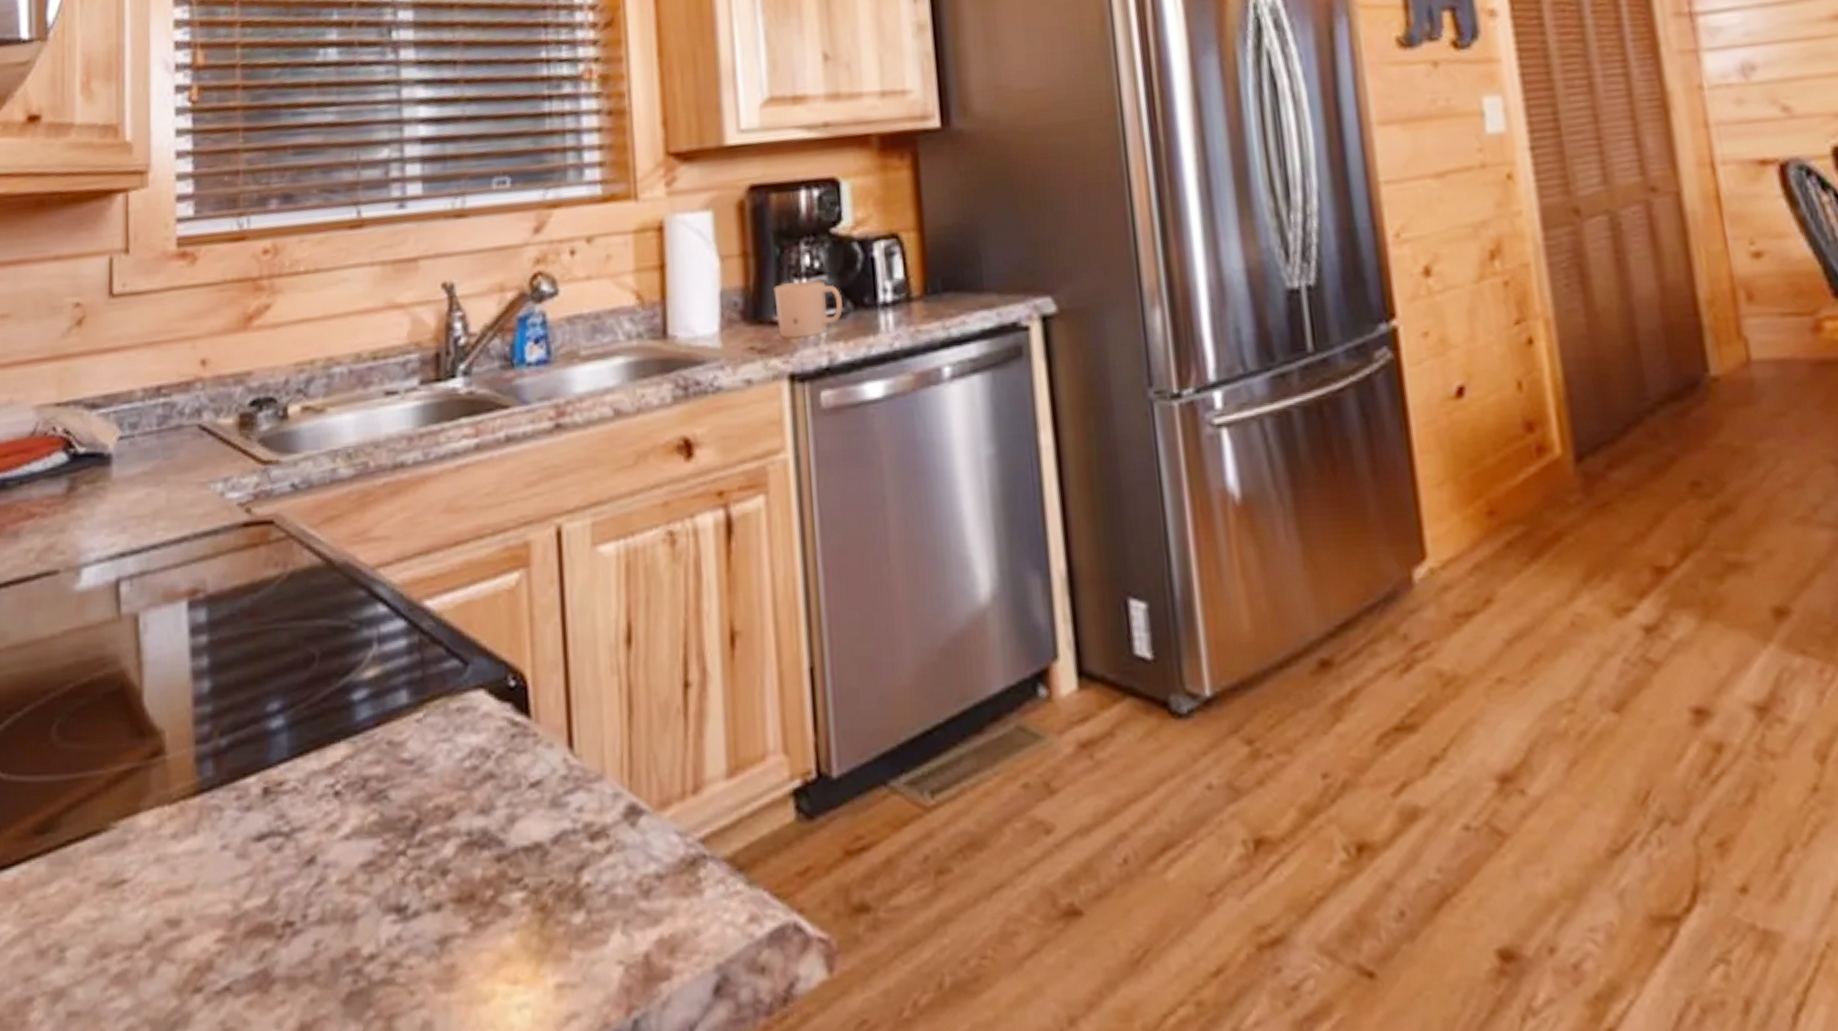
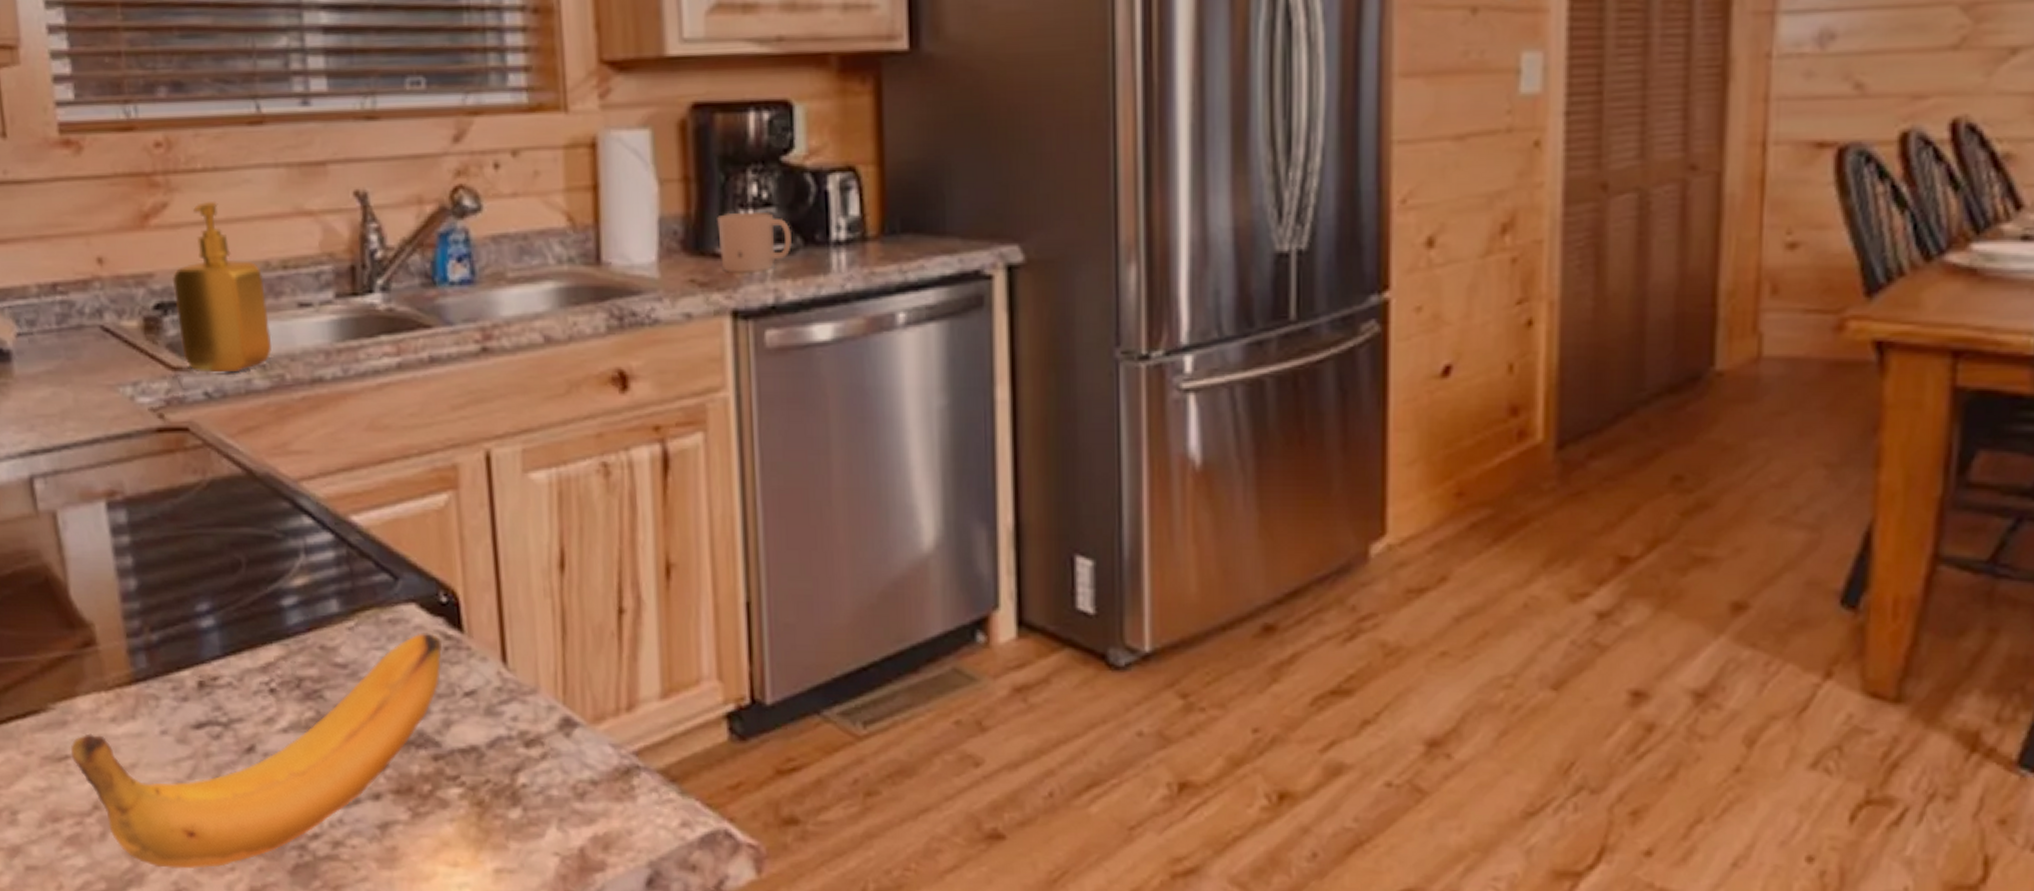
banana: none [127,720,509,1005] -> present [70,632,442,870]
soap dispenser: none [269,299,358,464] -> present [172,200,272,373]

